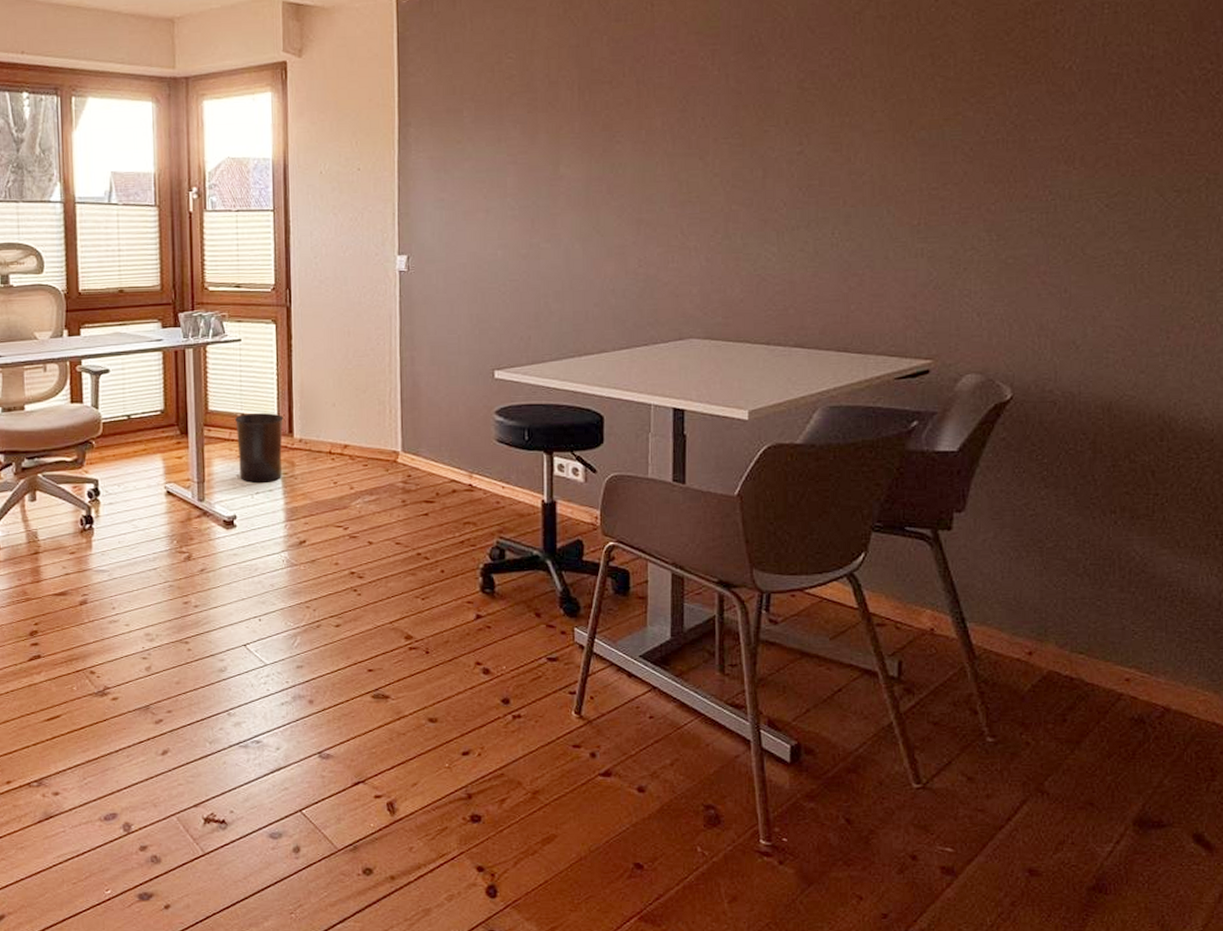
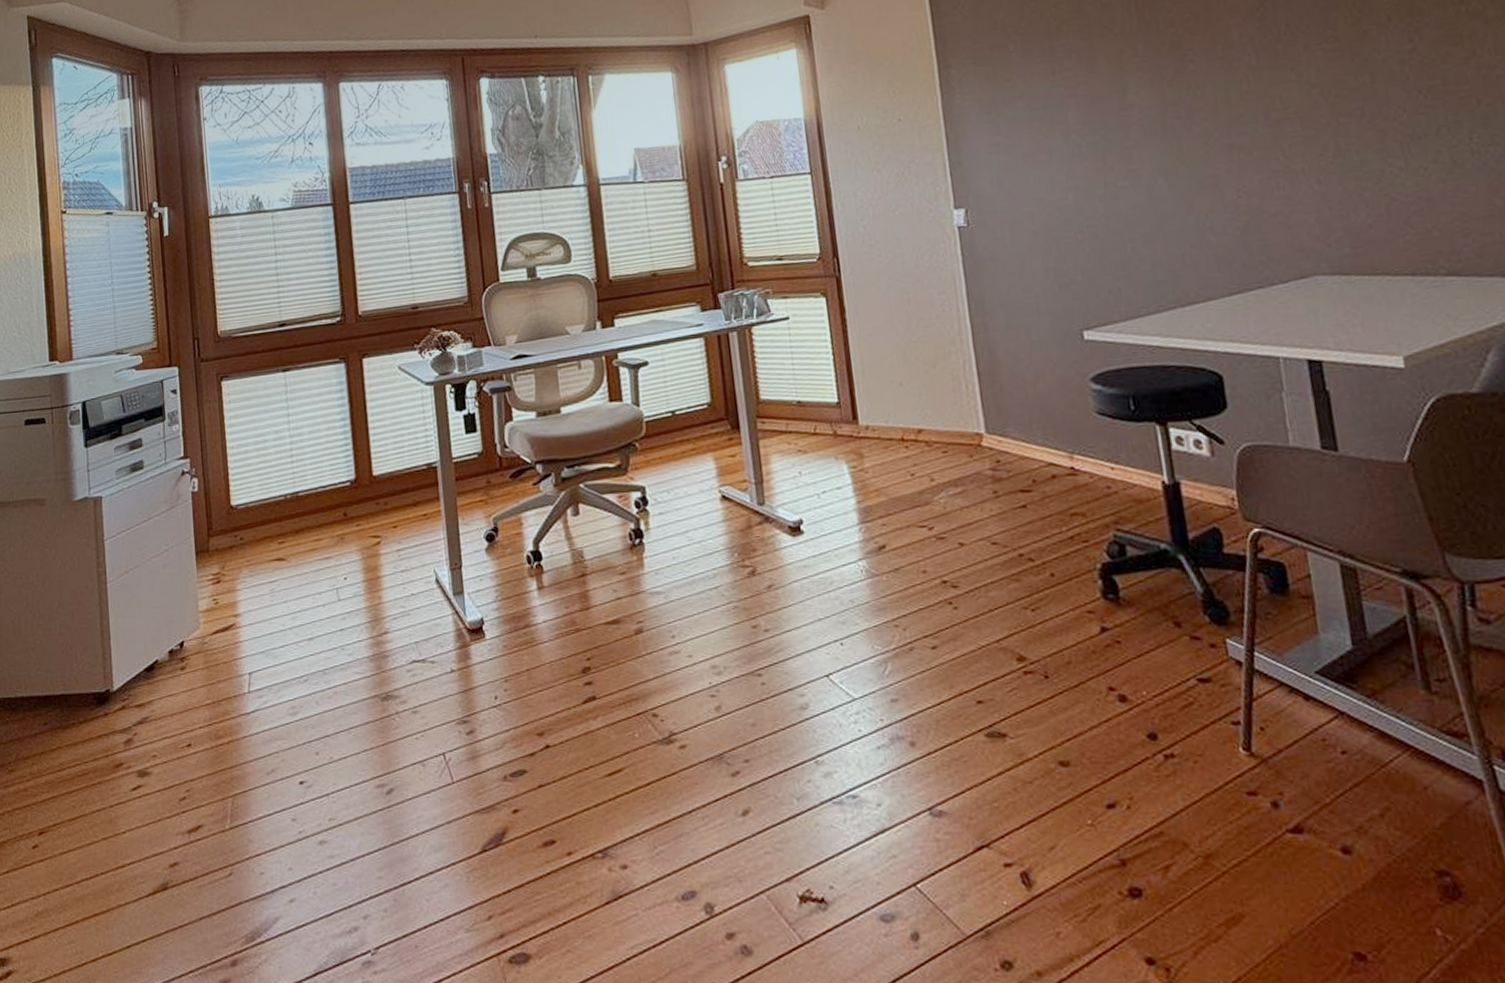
waste bin: present [234,412,284,483] -> none [790,398,850,480]

